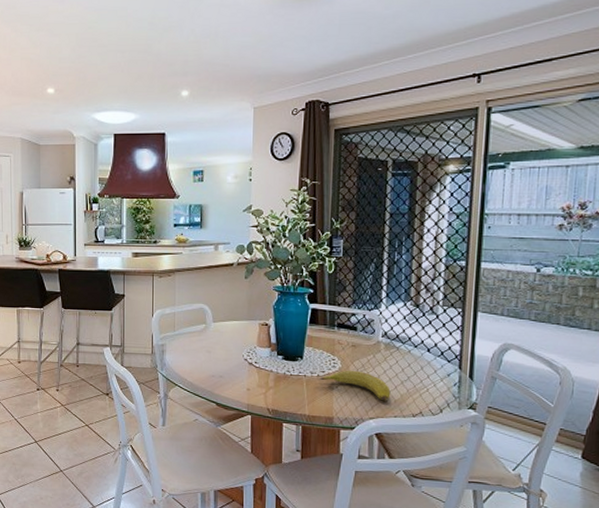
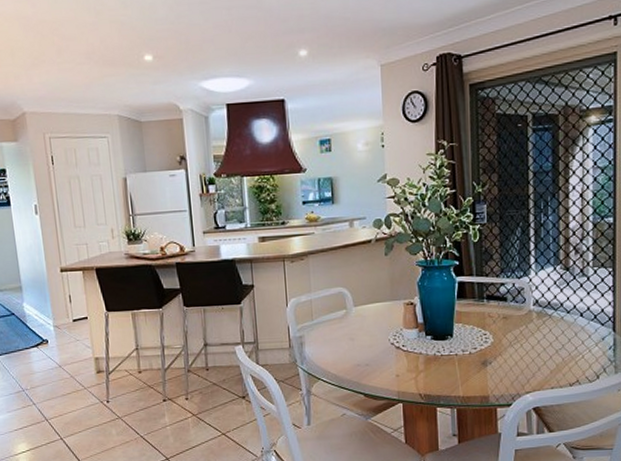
fruit: present [317,370,391,401] -> none [469,343,546,373]

